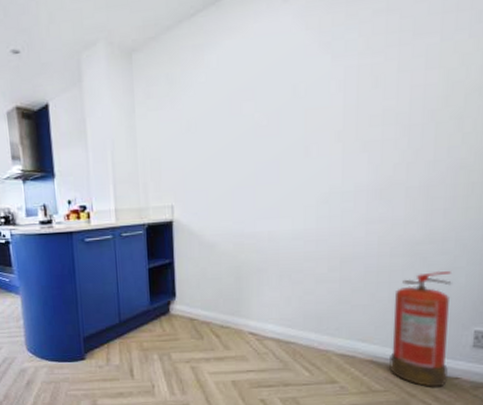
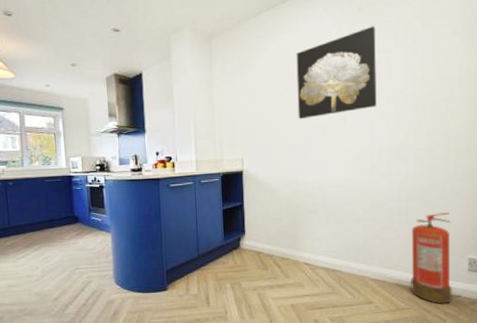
wall art: none [243,18,357,154] -> present [296,26,377,120]

